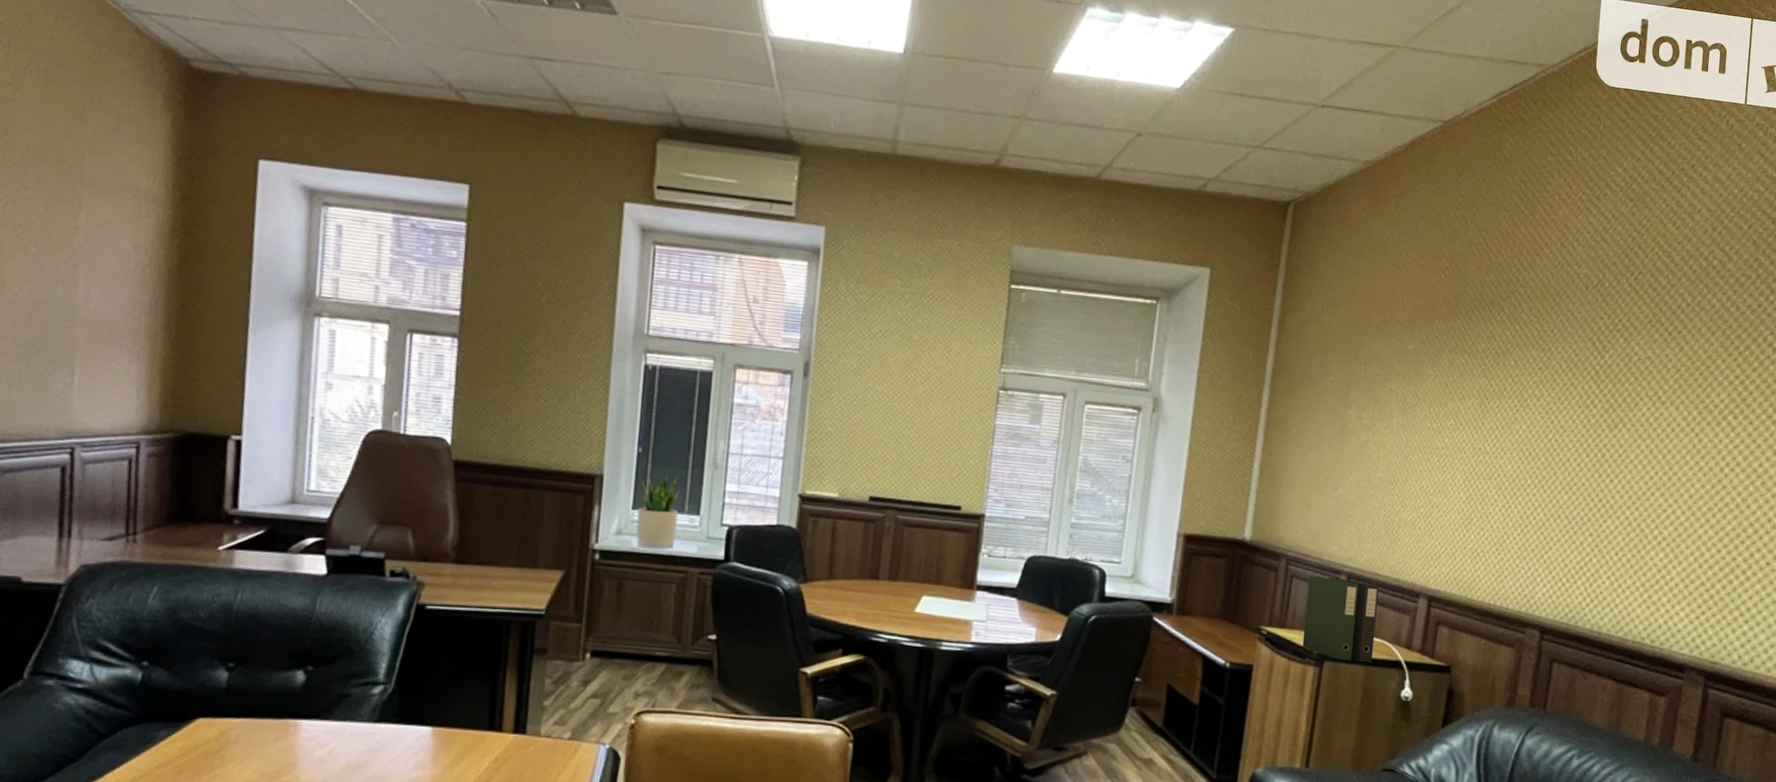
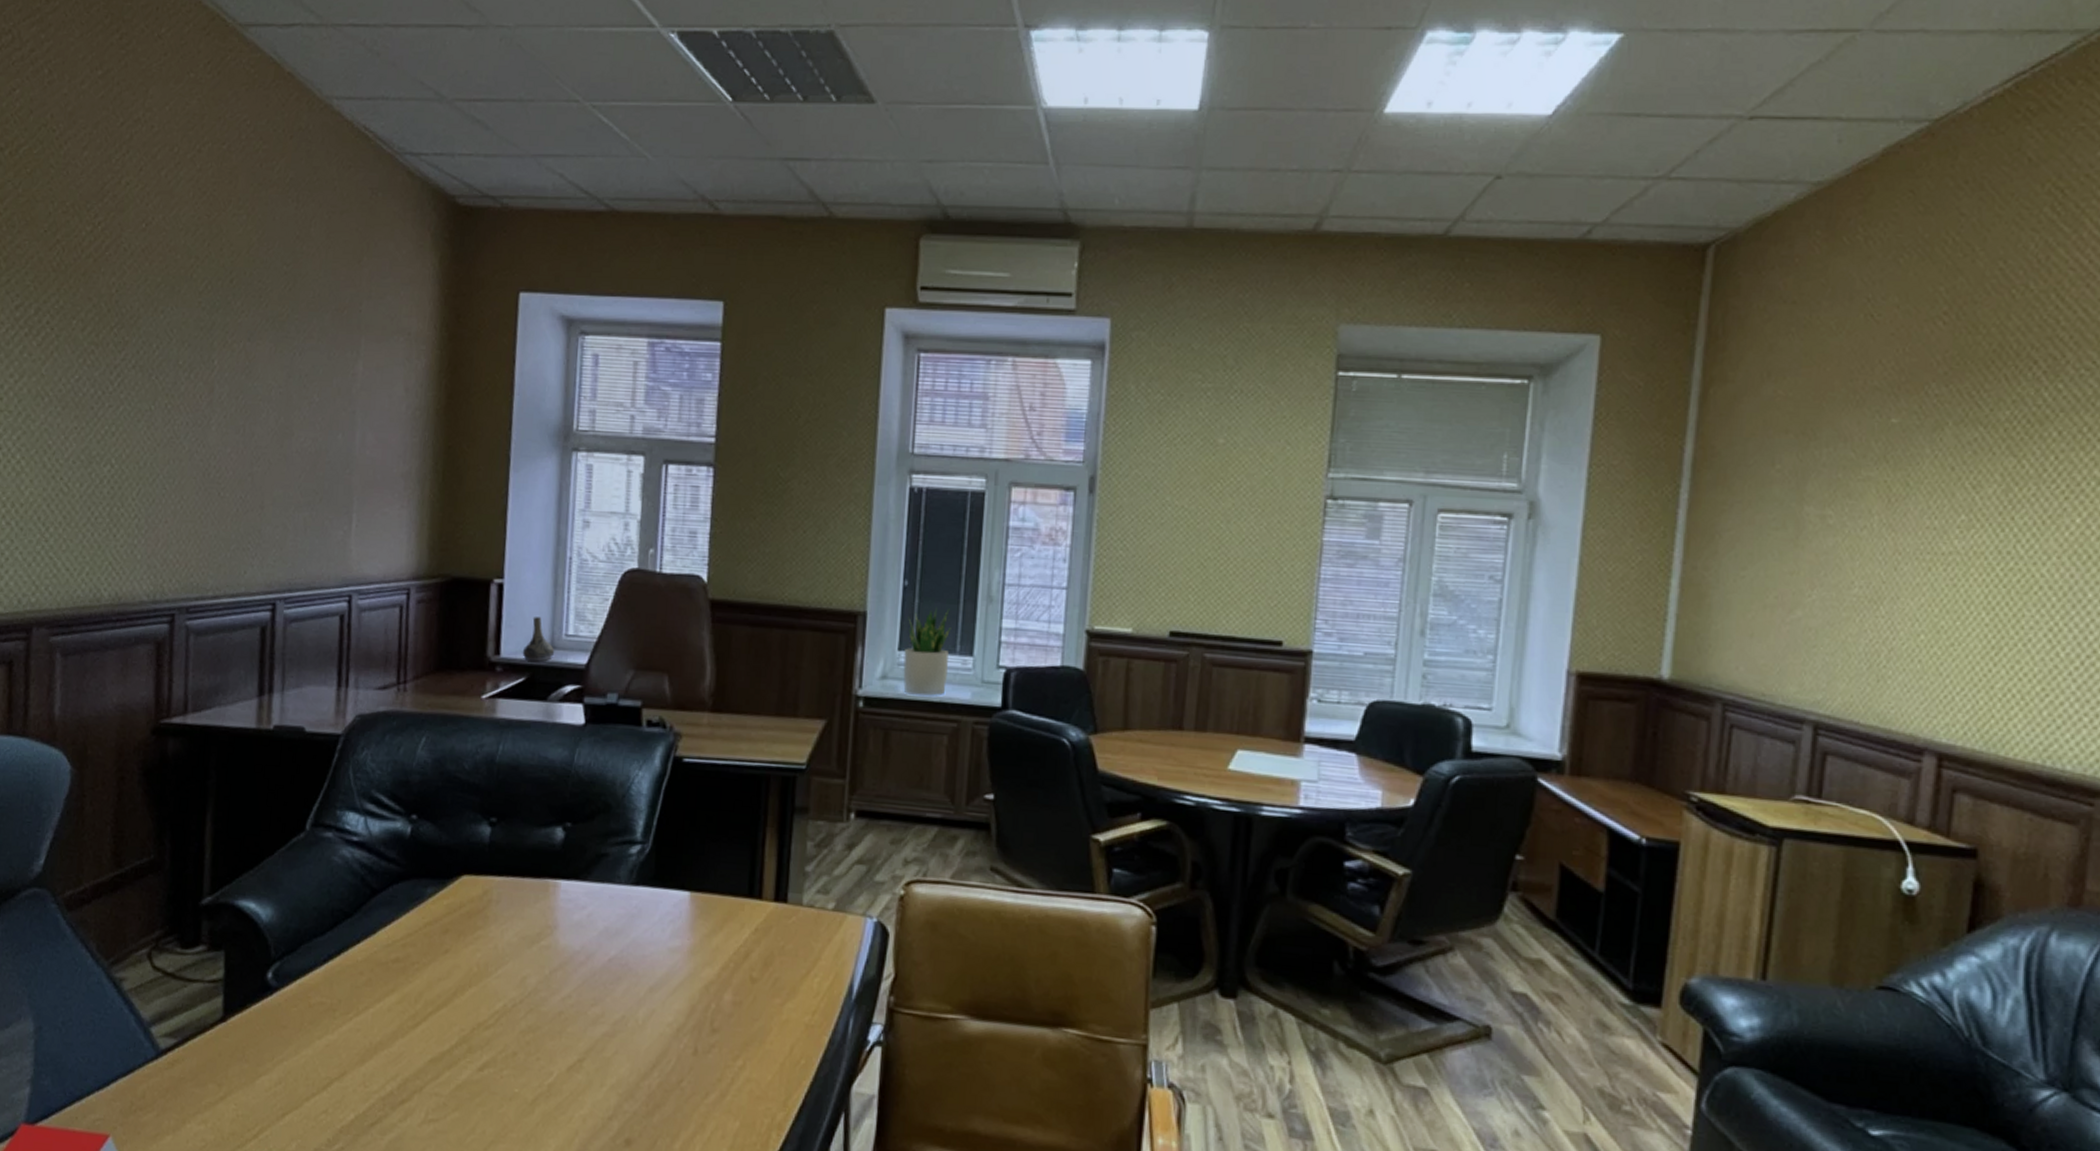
decorative vase: none [261,473,296,517] -> present [522,617,555,663]
binder: present [1302,575,1380,662] -> none [1750,725,1862,842]

